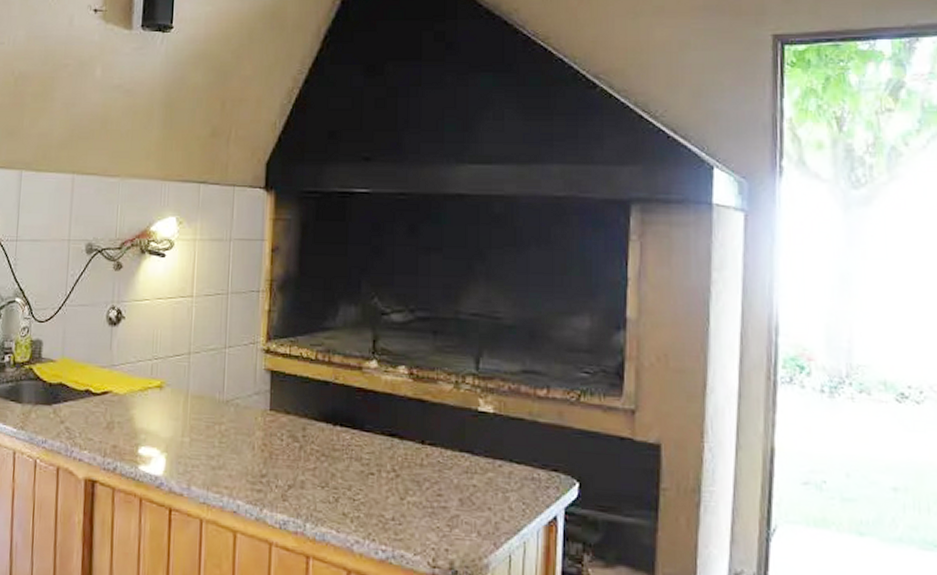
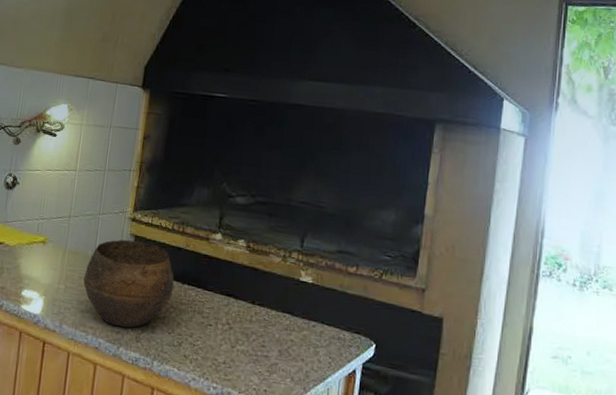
bowl: none [211,376,324,485] -> present [83,239,175,328]

